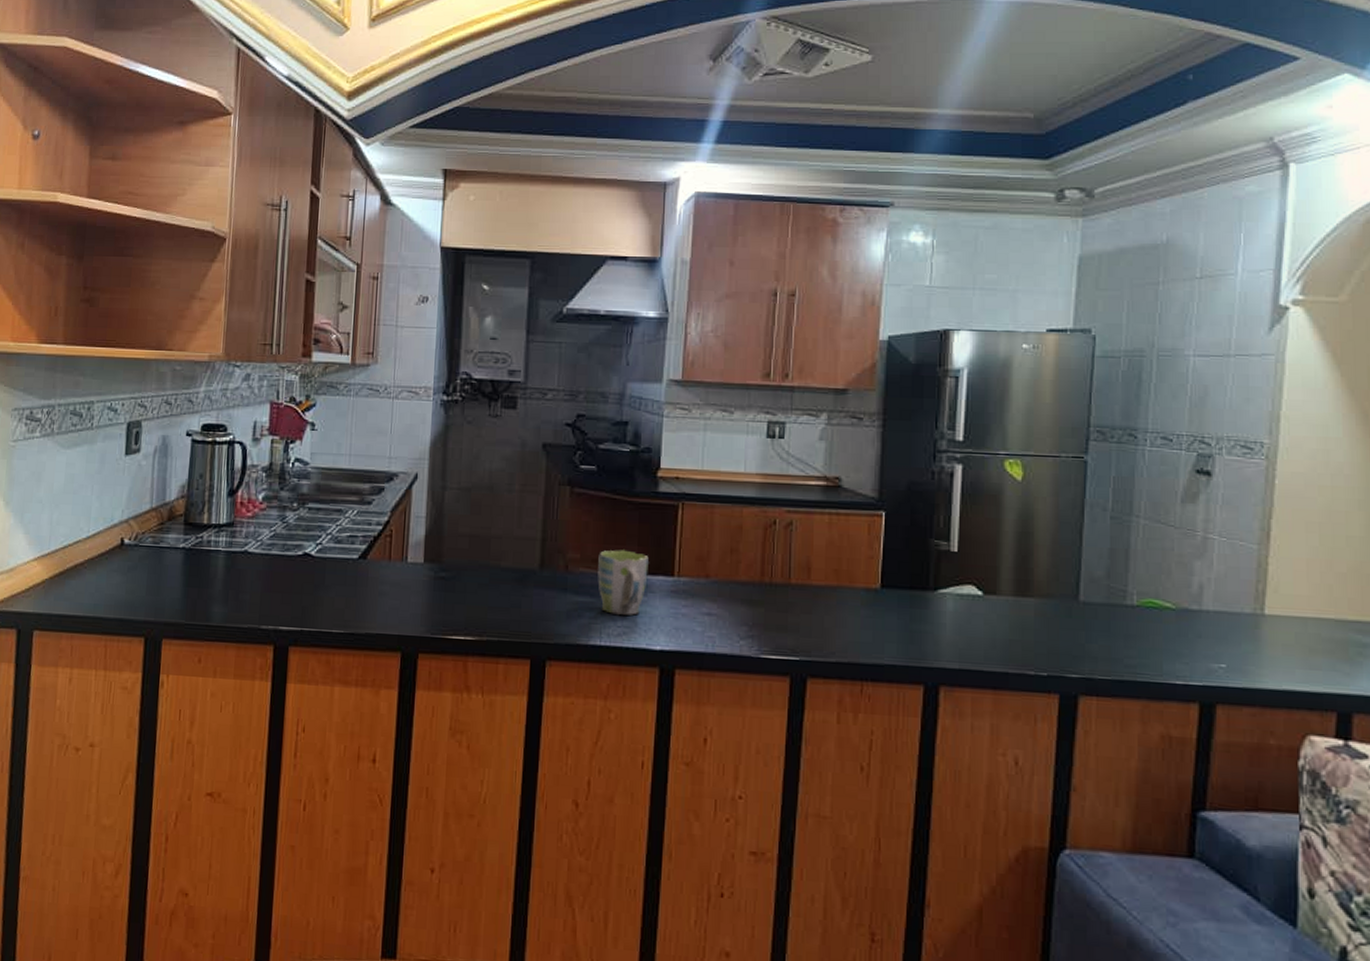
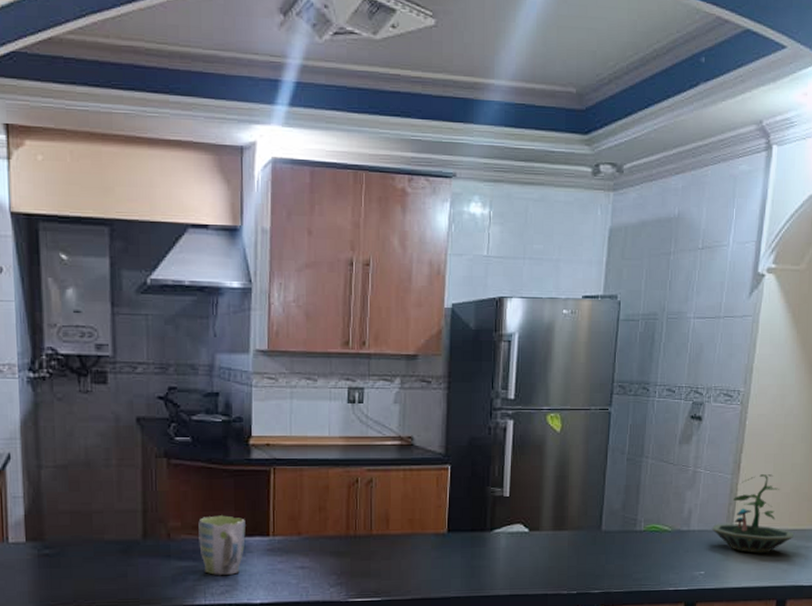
terrarium: none [1233,547,1358,649] -> present [711,474,795,554]

